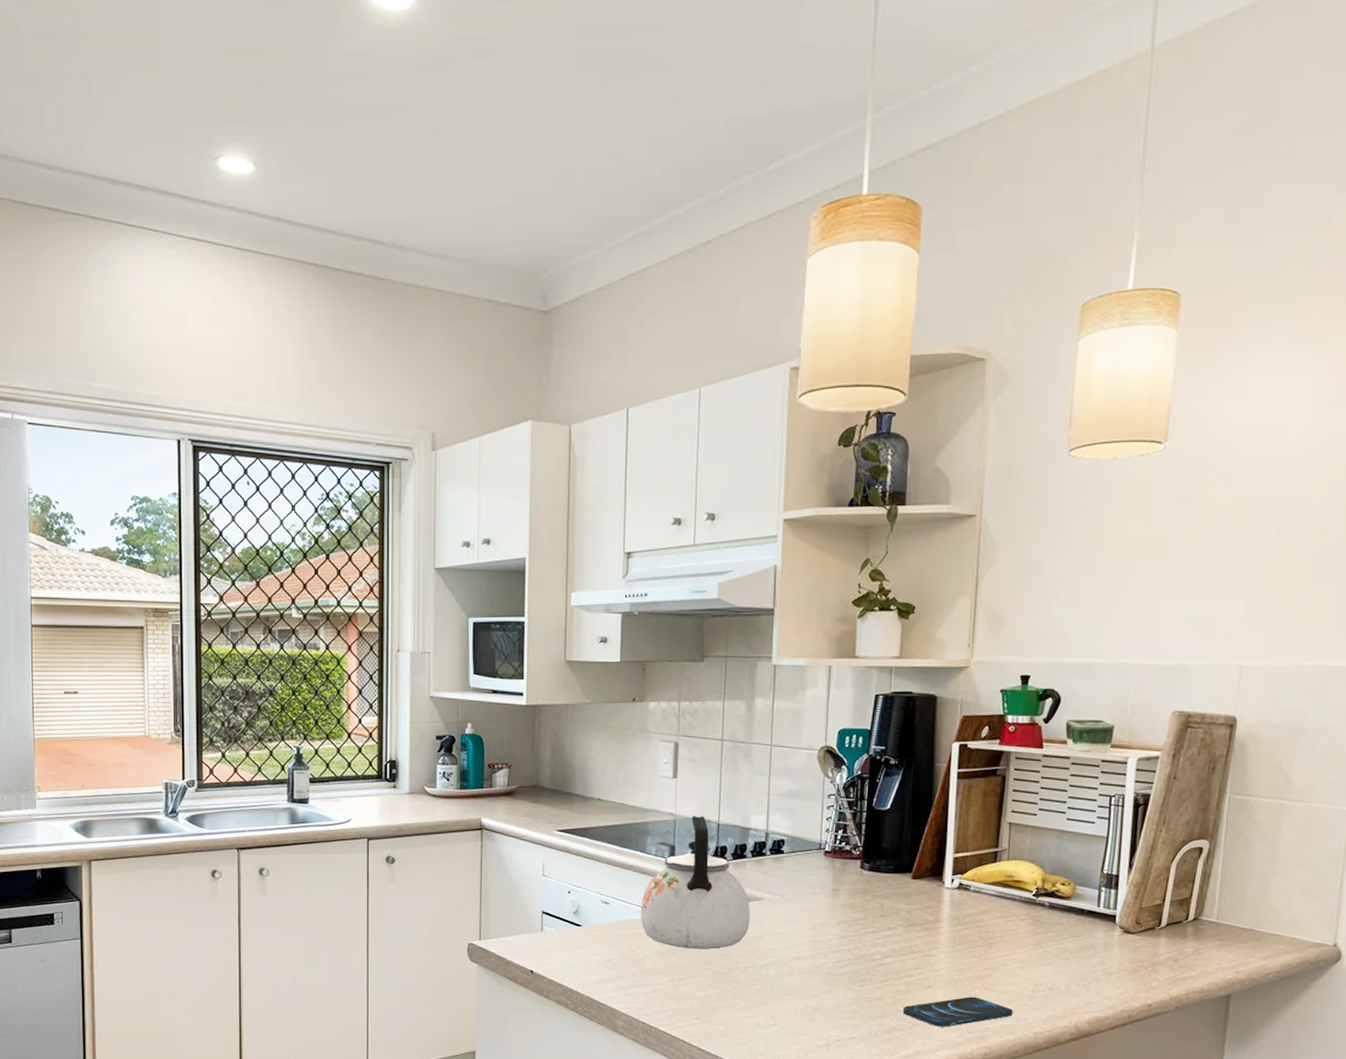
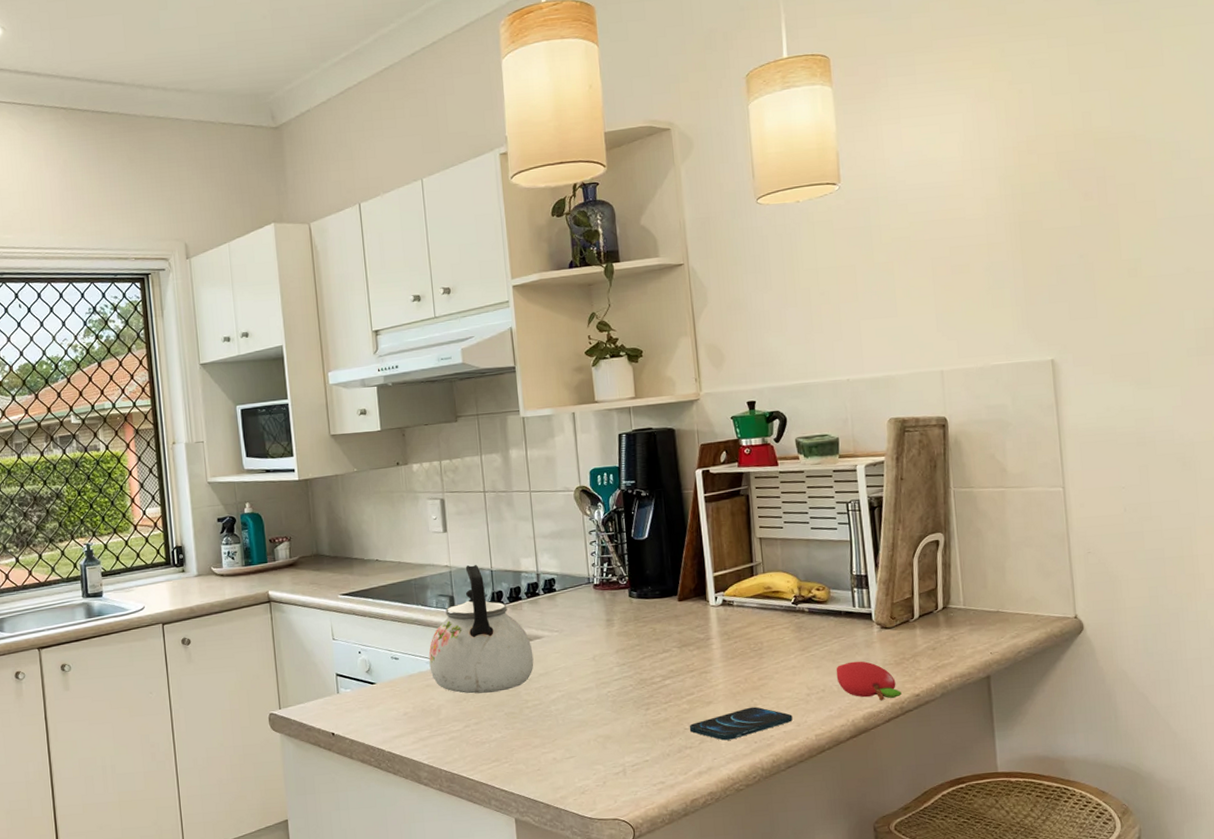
fruit: none [1066,963,1133,1007] -> present [836,661,901,701]

